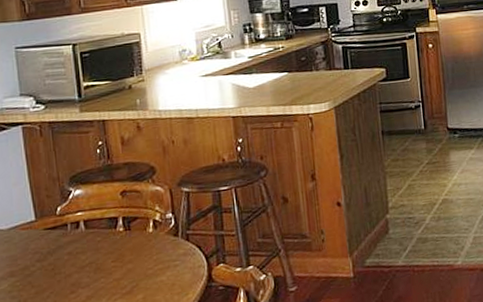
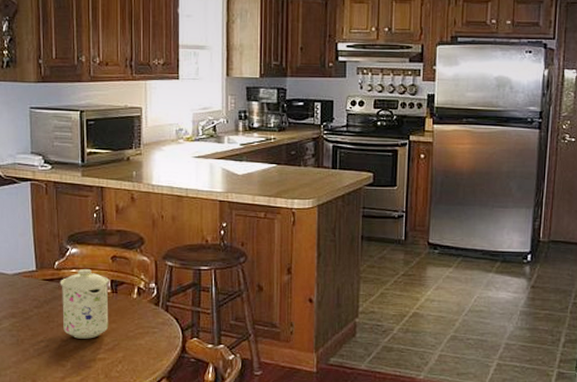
mug: none [64,209,124,288] -> present [59,269,109,339]

